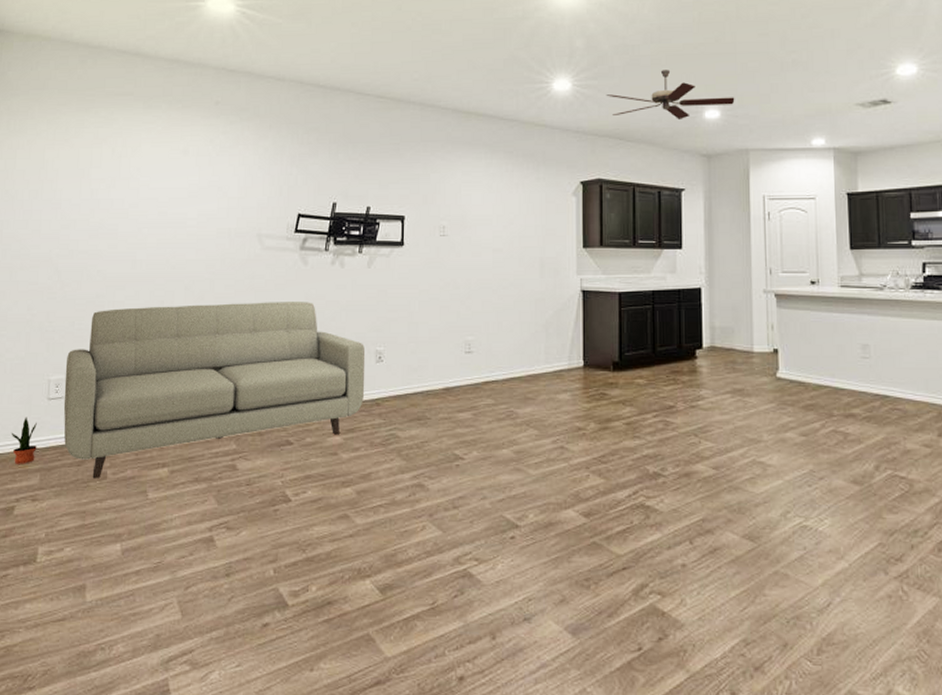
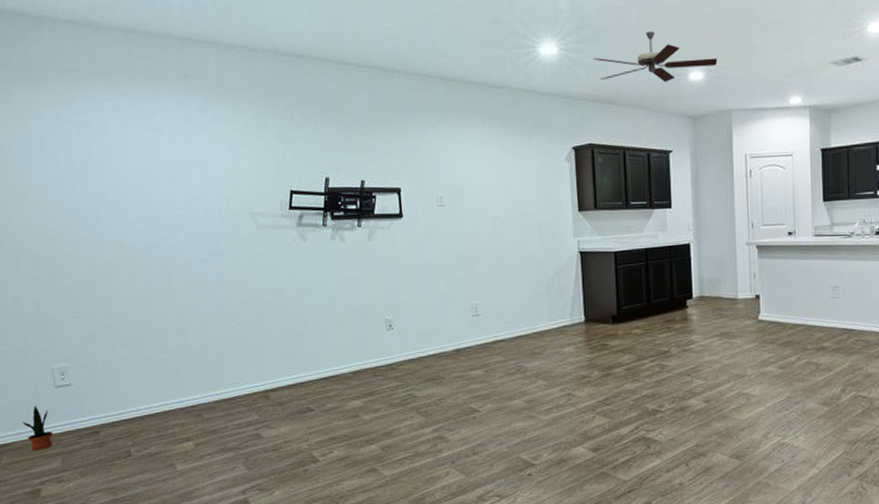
sofa: present [63,302,366,479] -> none [67,277,379,457]

